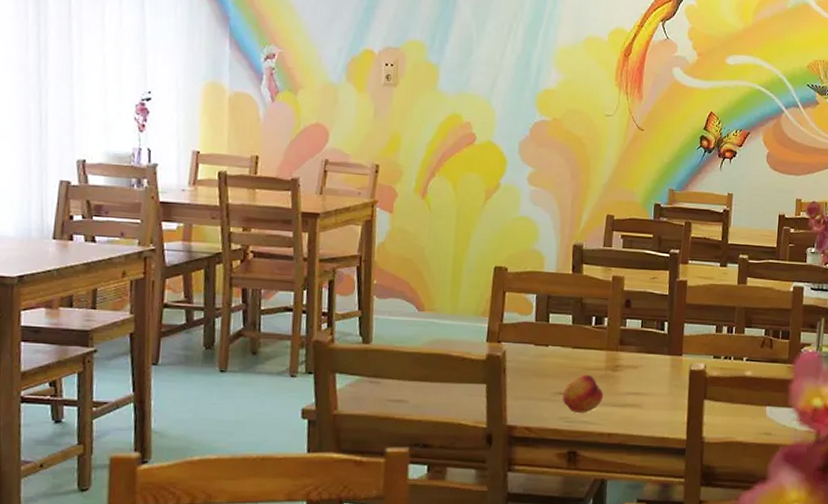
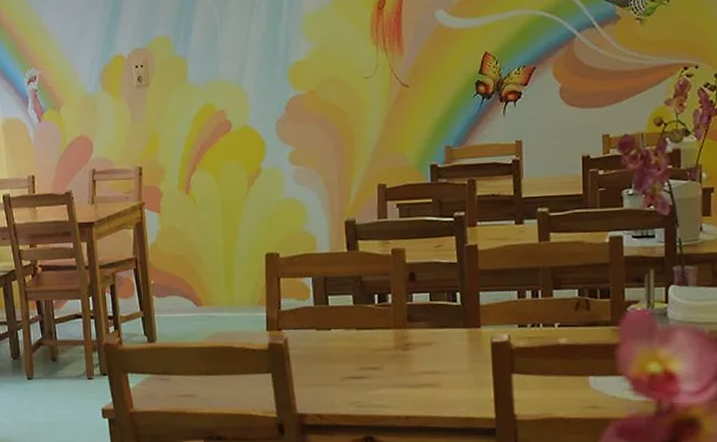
fruit: present [562,374,604,413] -> none [351,355,396,397]

